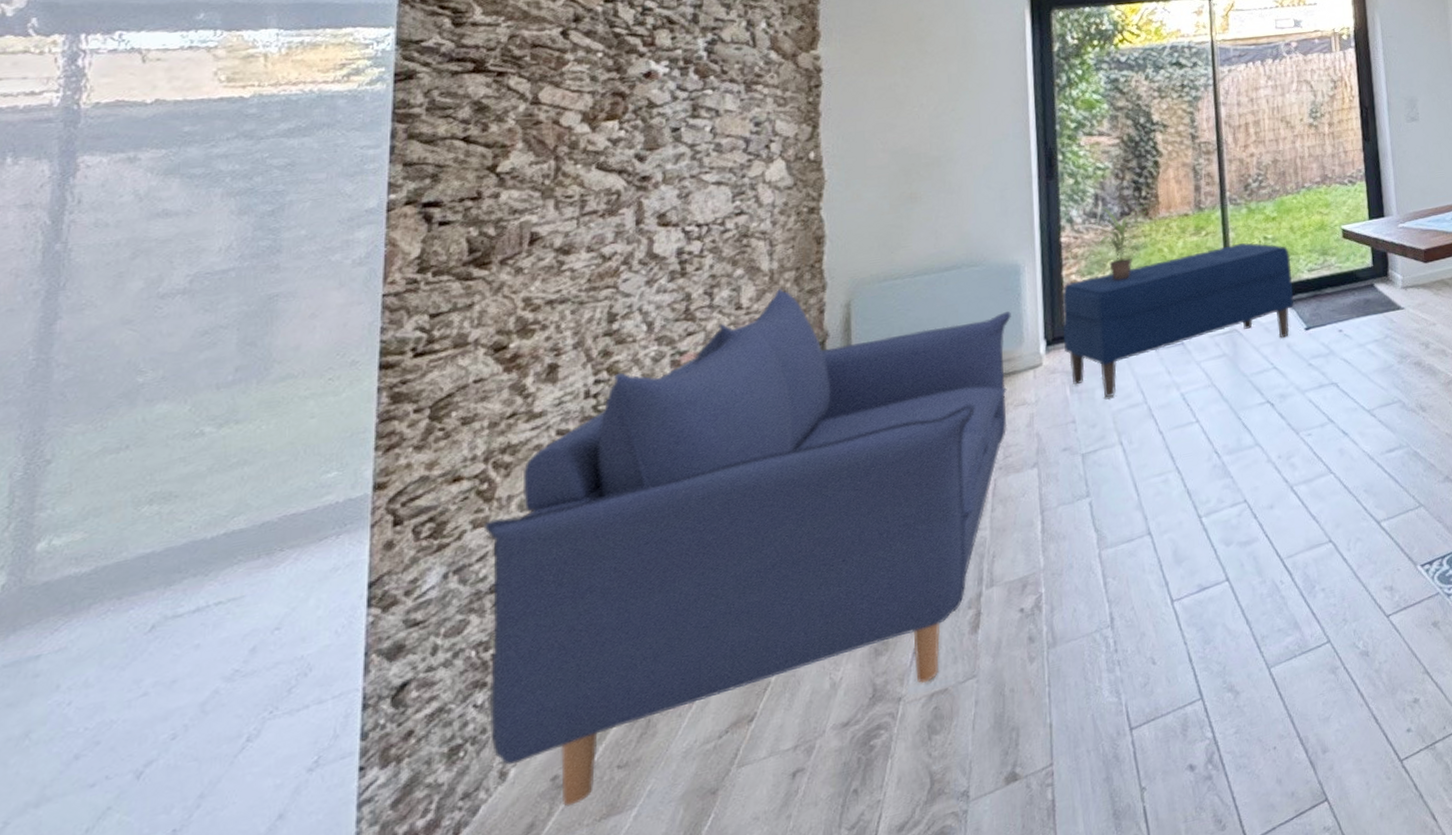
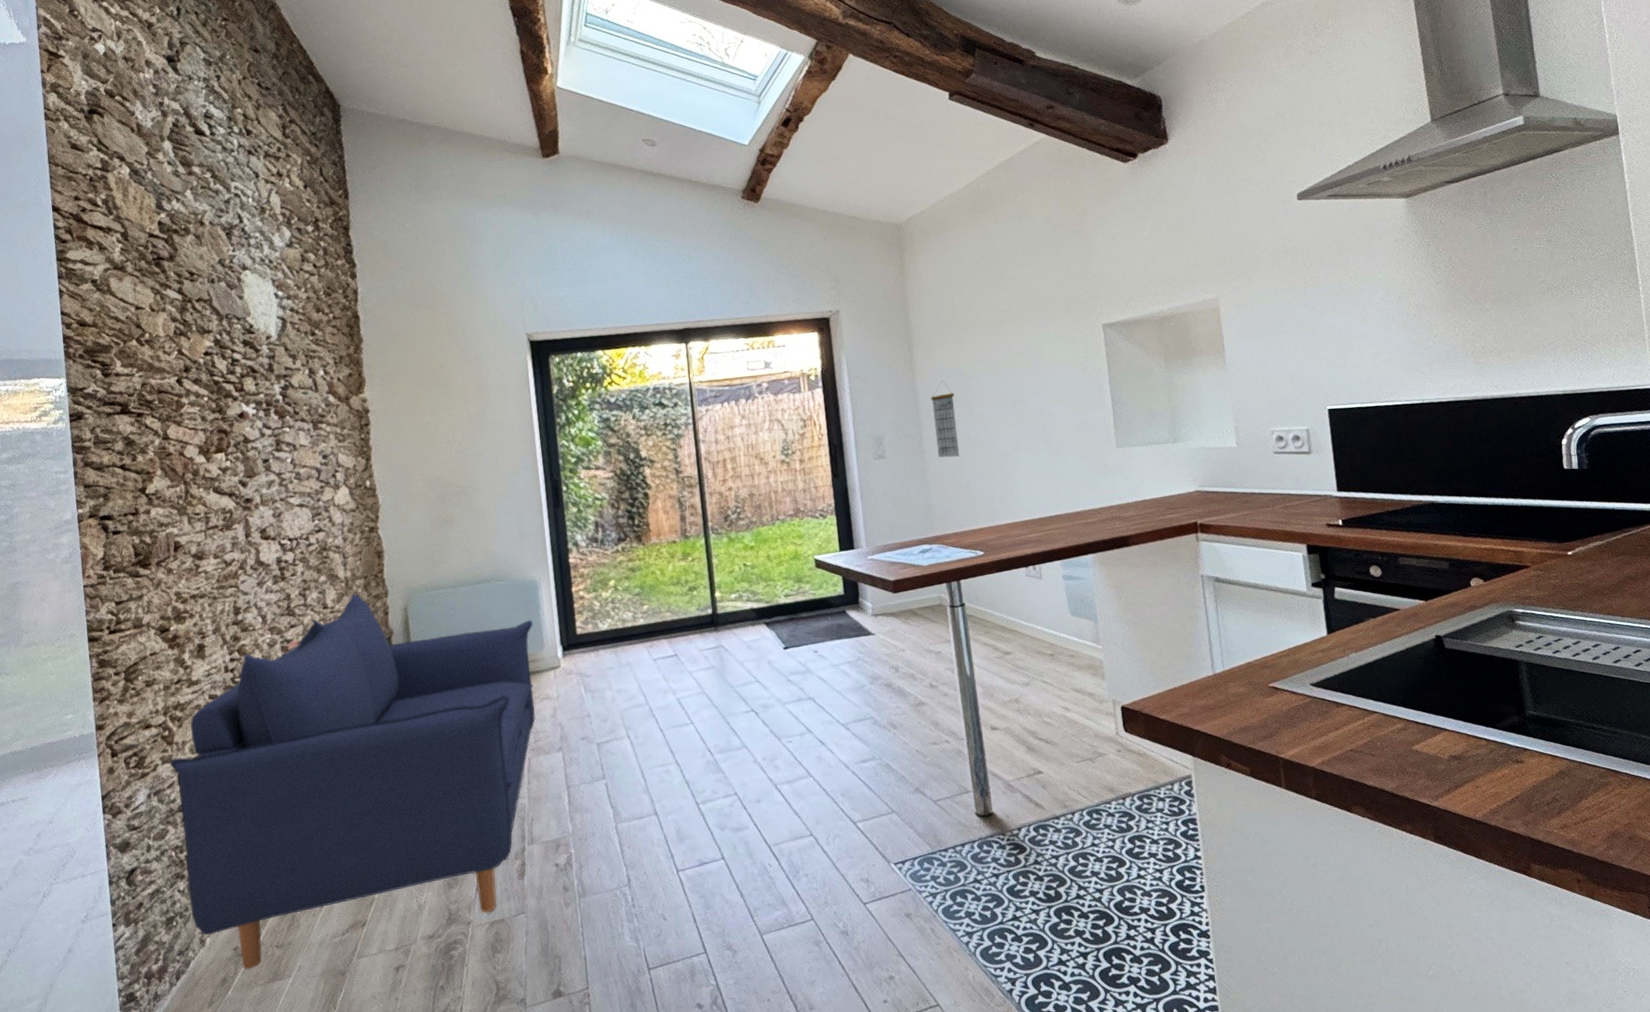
bench: present [1061,242,1294,397] -> none [573,568,773,697]
potted plant: present [1095,205,1146,281] -> none [597,532,640,598]

